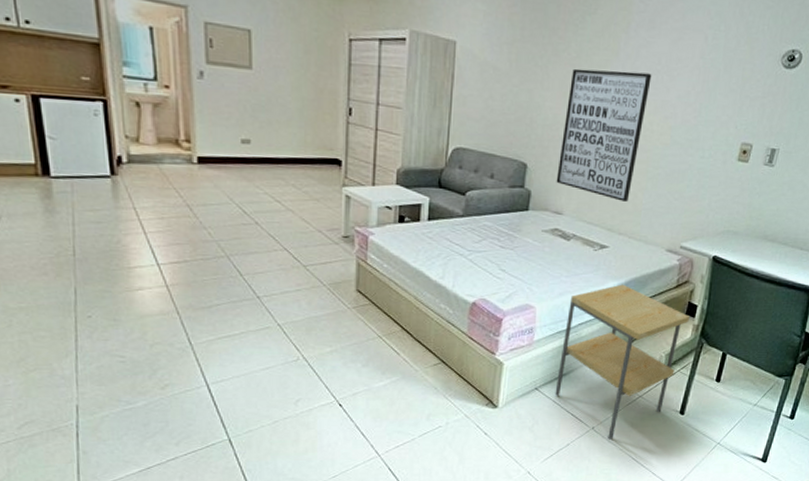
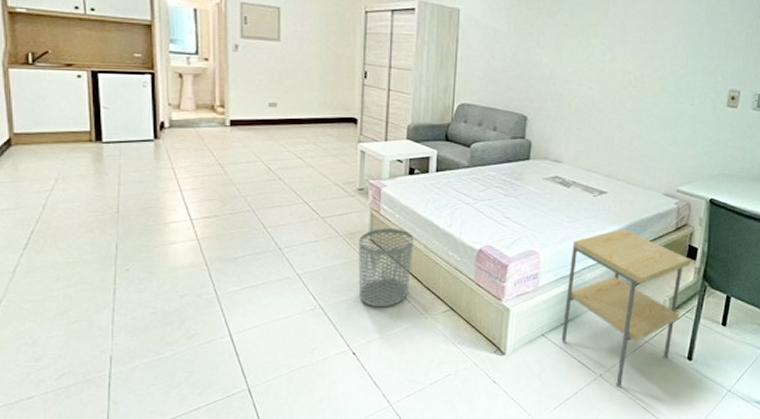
waste bin: none [344,278,404,360] -> present [358,228,414,308]
wall art: present [556,68,652,202] -> none [555,28,640,149]

